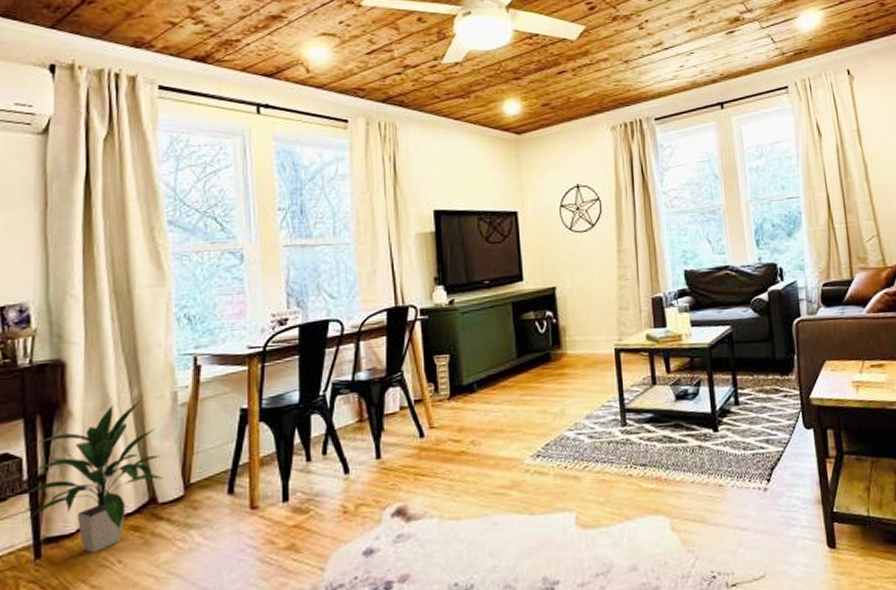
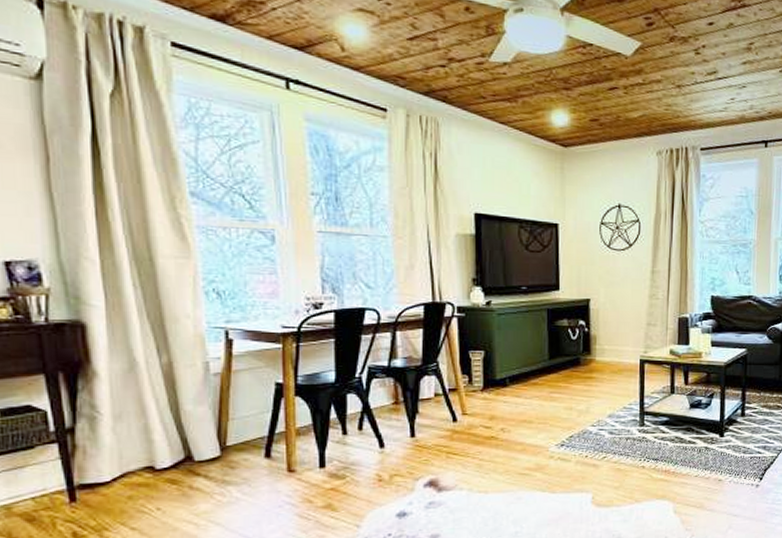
indoor plant: present [19,400,164,553] -> none [47,366,200,500]

